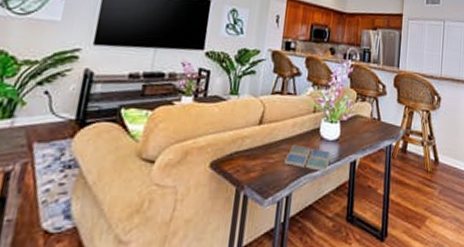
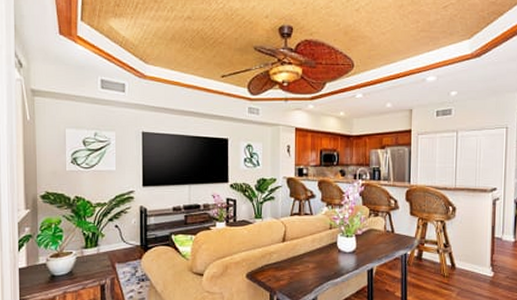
drink coaster: present [284,144,331,171] -> none [308,257,349,278]

